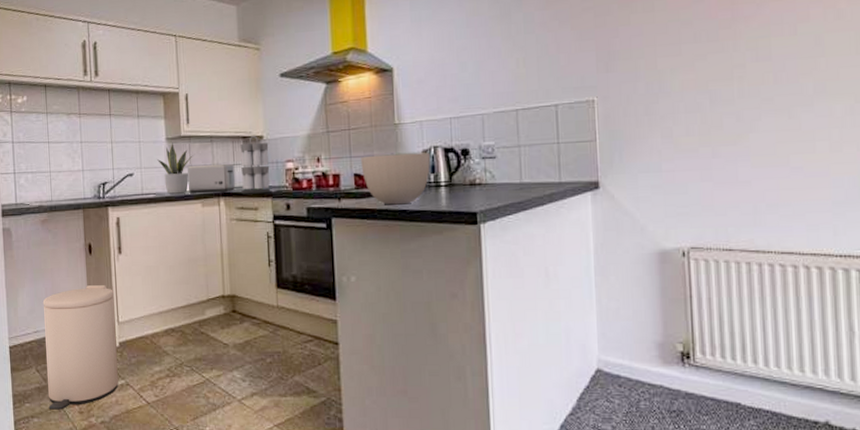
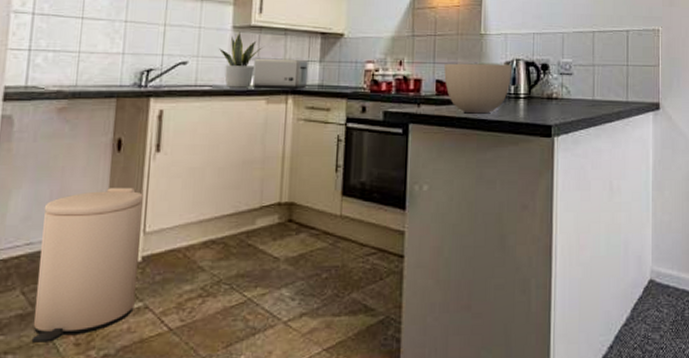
spice rack: present [240,136,271,194] -> none [313,33,349,94]

